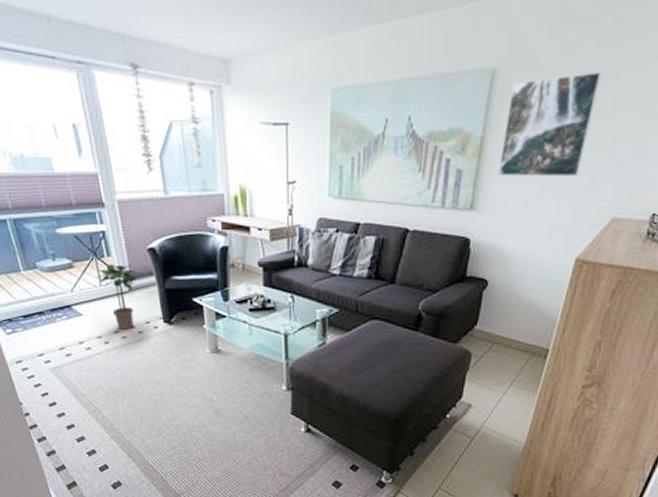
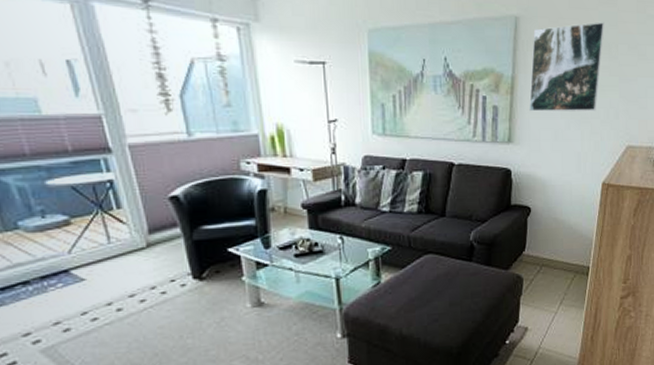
potted plant: present [97,264,142,330] -> none [104,216,163,292]

